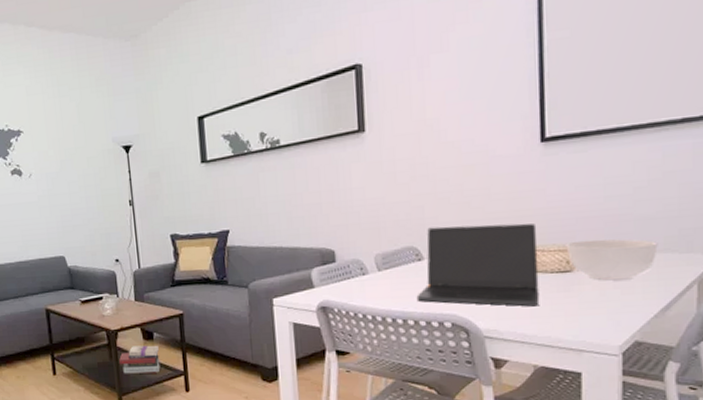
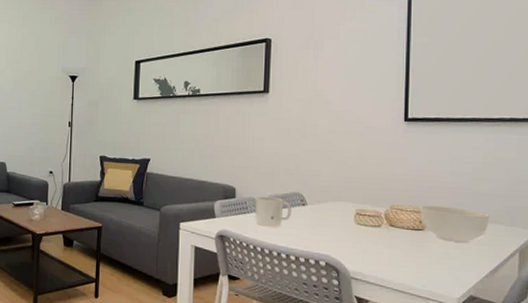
books: present [119,345,160,374] -> none [40,250,76,279]
mug: none [360,255,405,291] -> present [255,196,292,227]
laptop: present [416,223,540,307] -> none [299,179,398,256]

